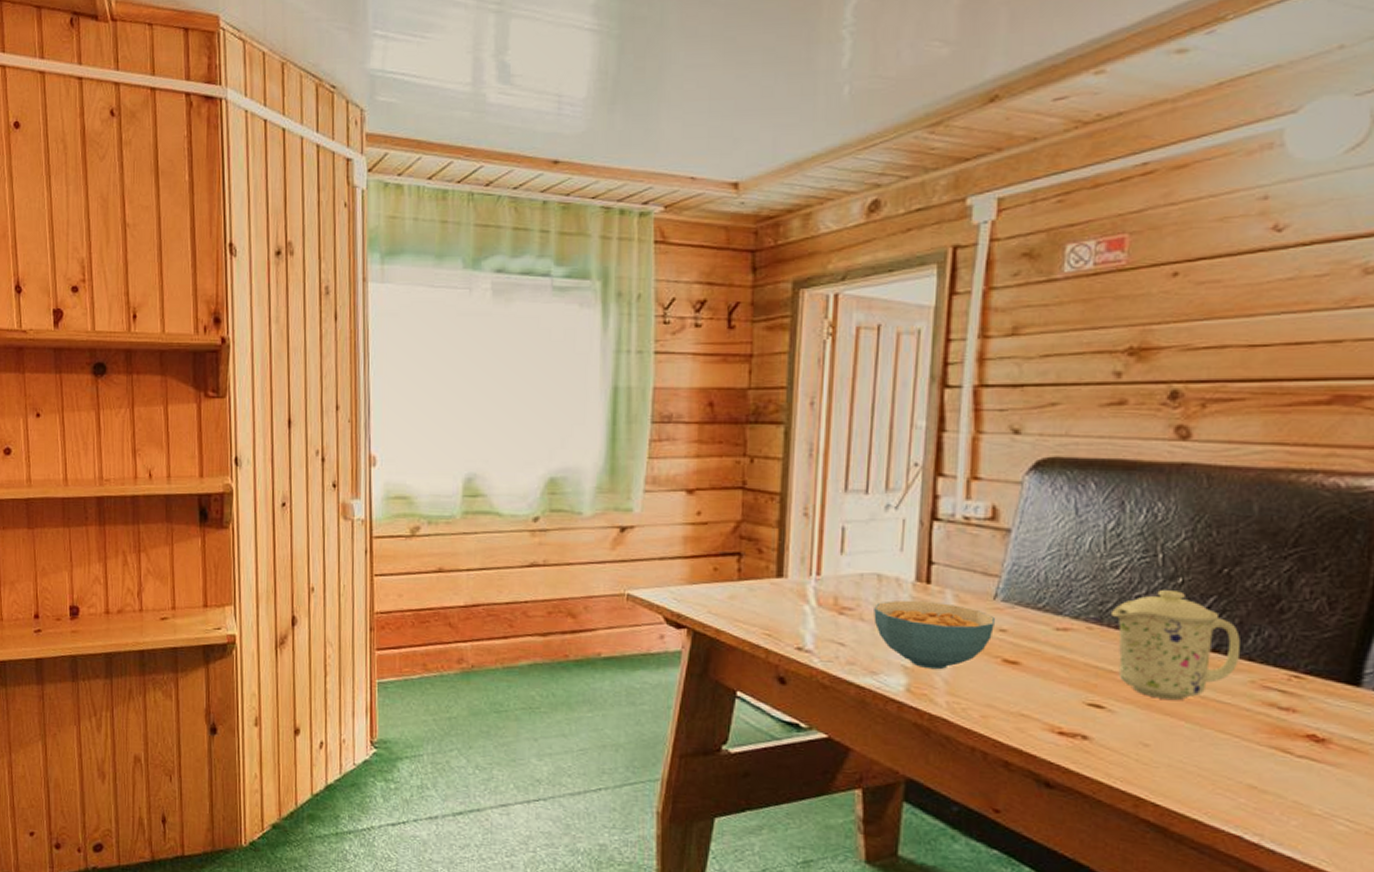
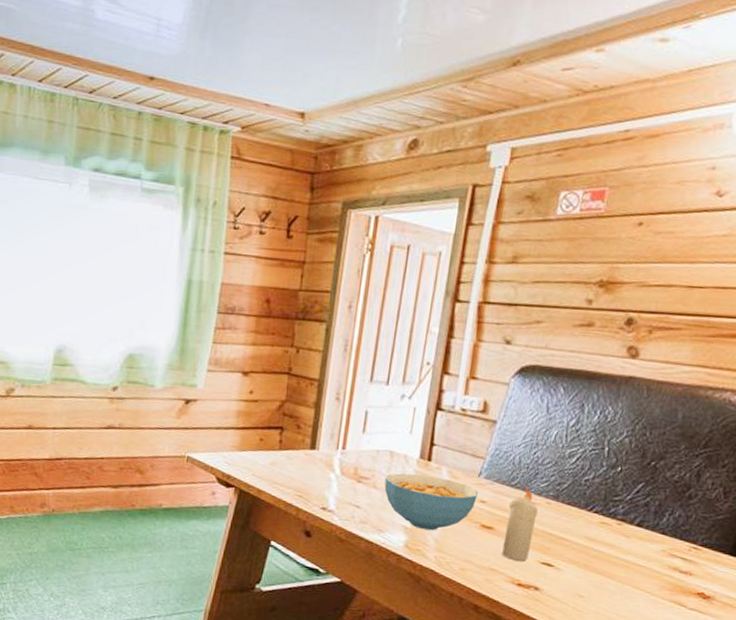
candle: none [1034,609,1076,703] -> present [502,487,538,561]
mug: present [1110,589,1241,700] -> none [565,475,658,562]

